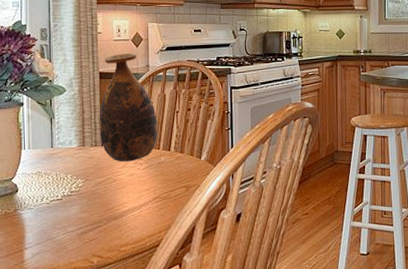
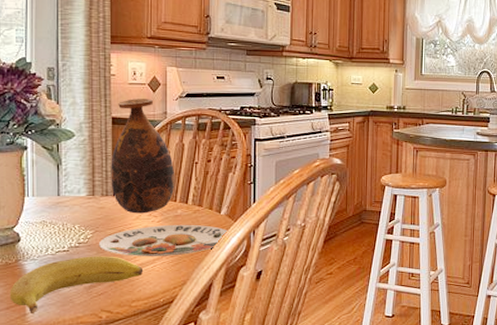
fruit: none [9,203,131,261] -> present [9,256,144,315]
plate: none [90,170,210,203] -> present [99,224,229,257]

